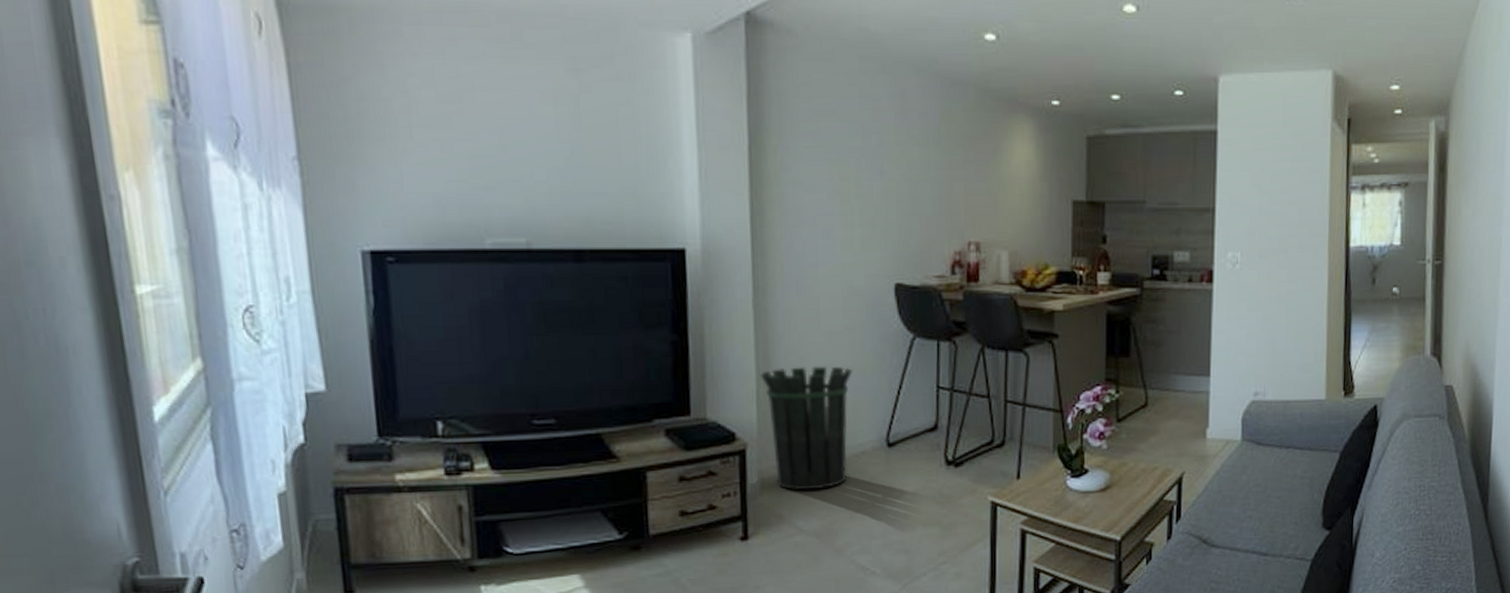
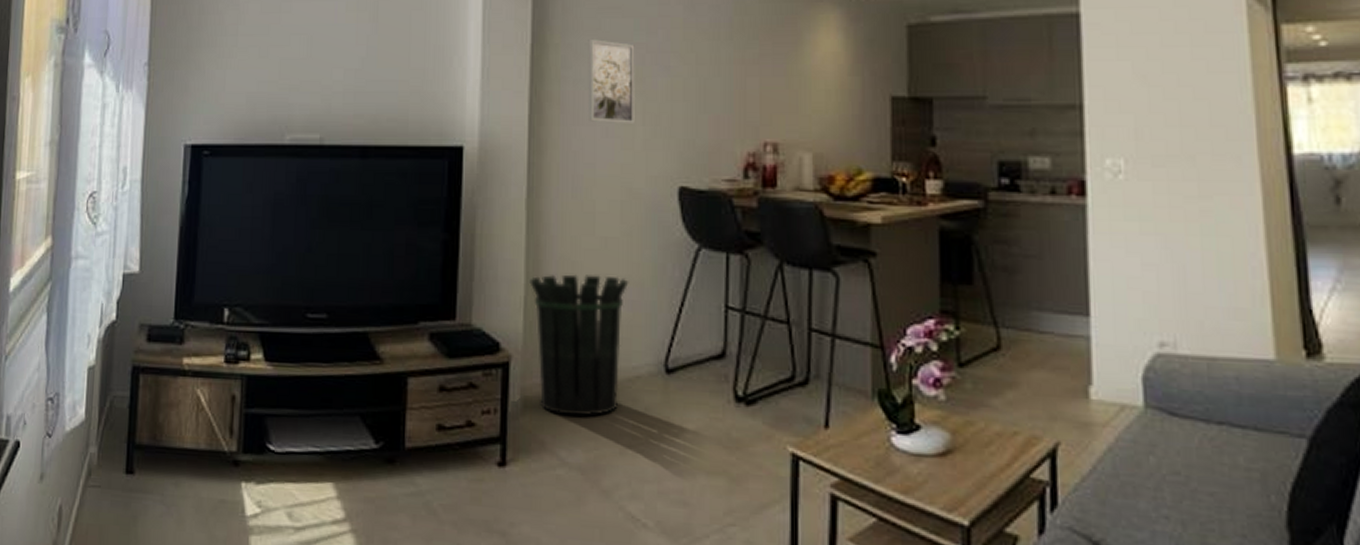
wall art: none [805,143,853,226] -> present [587,39,635,125]

